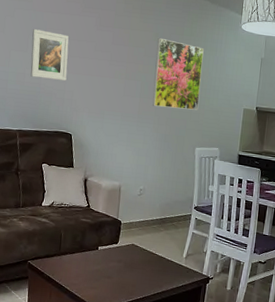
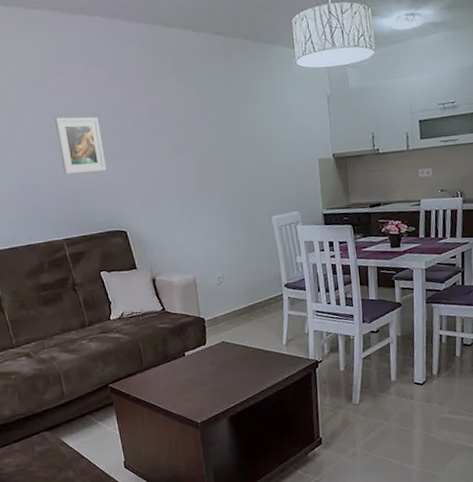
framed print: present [152,38,204,110] -> none [201,96,266,179]

